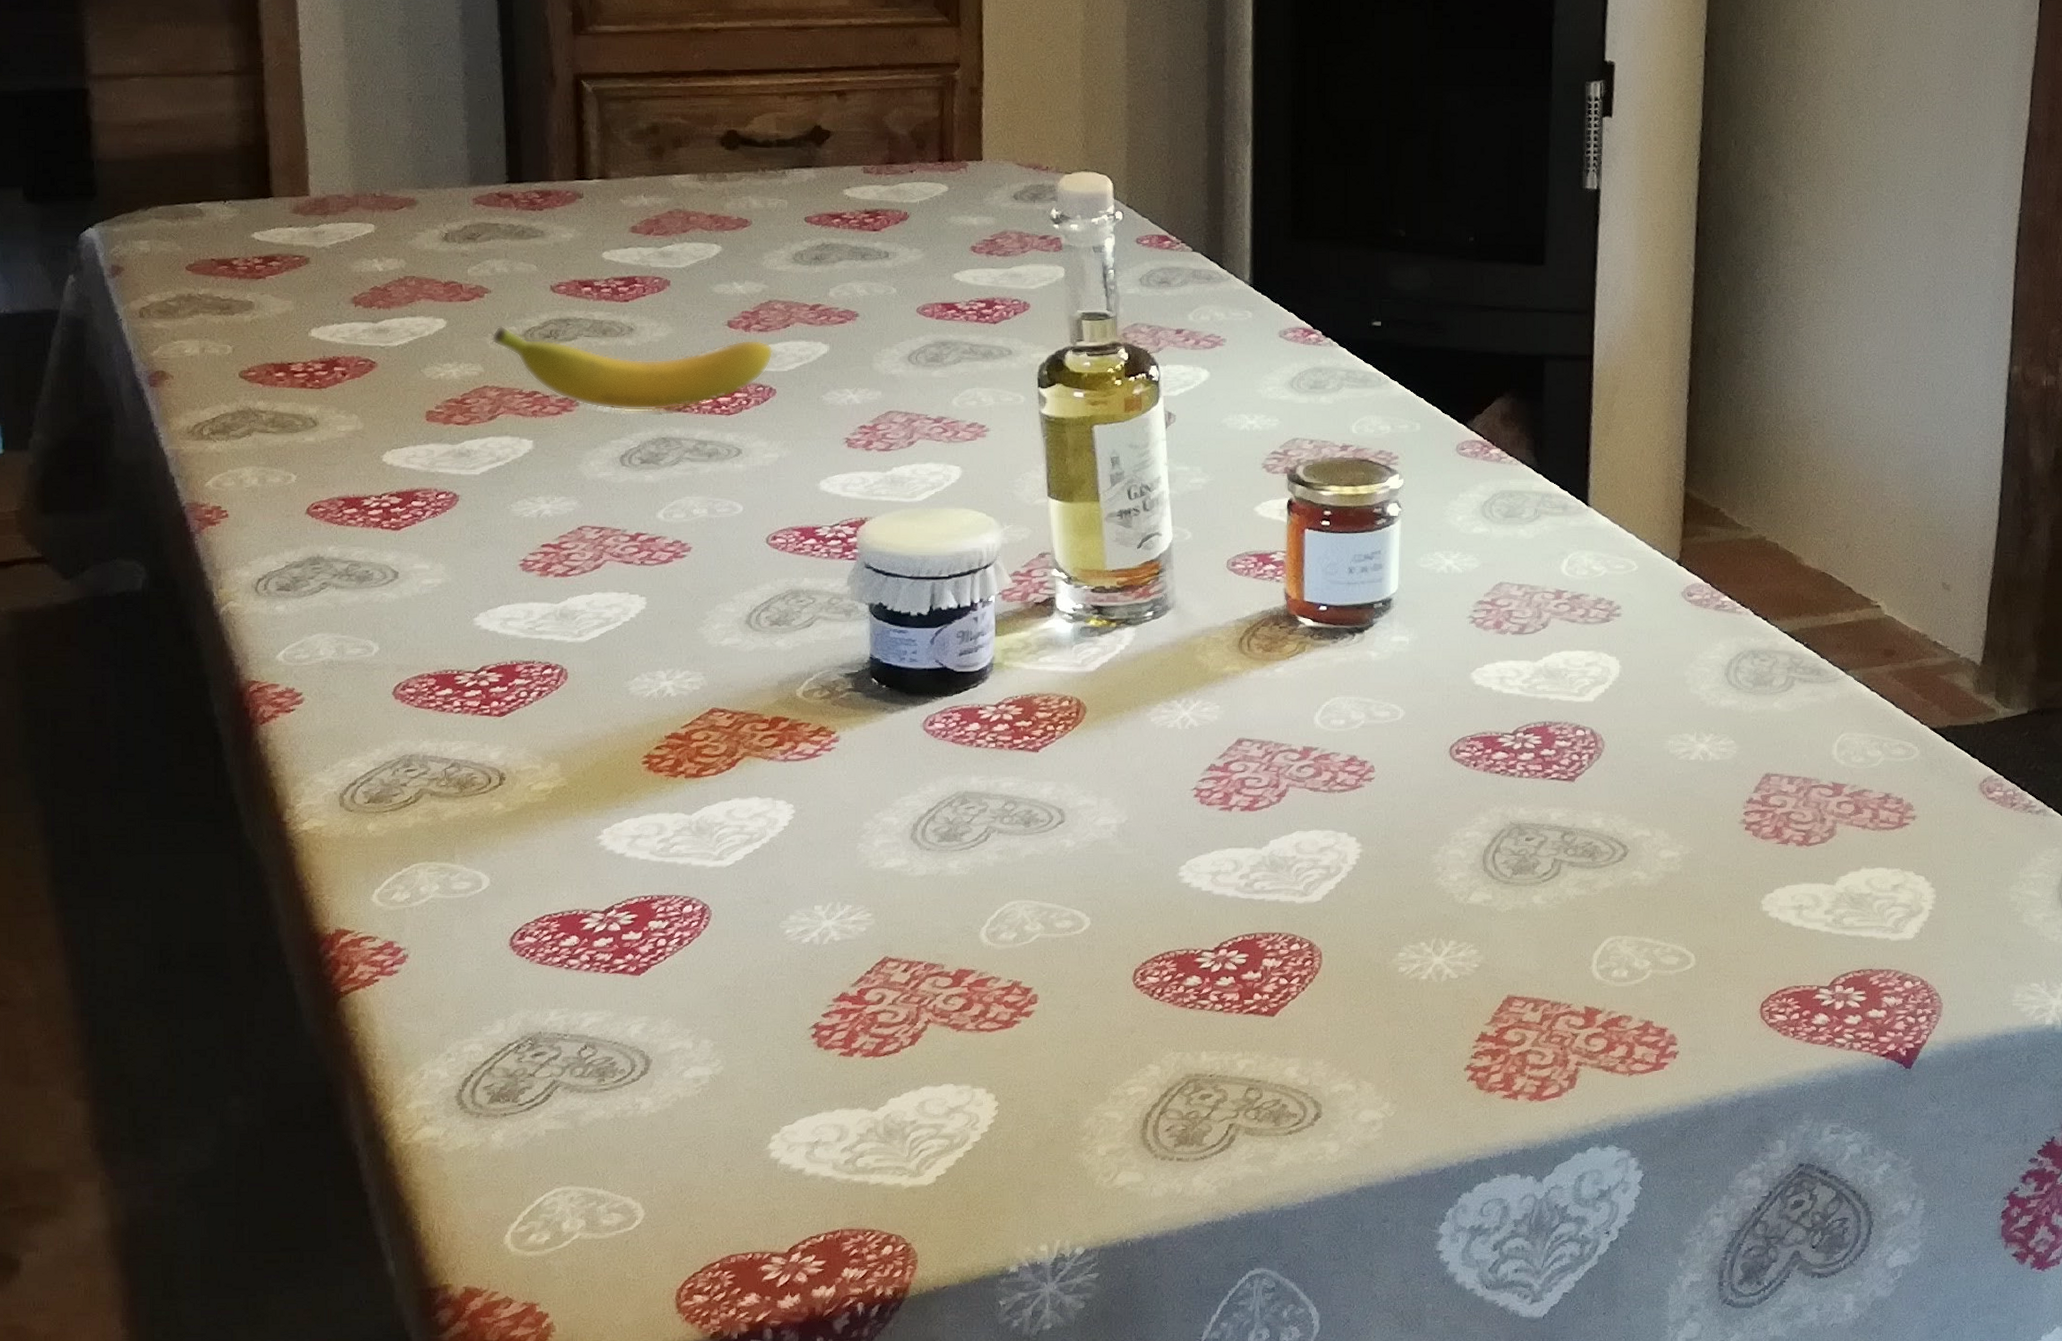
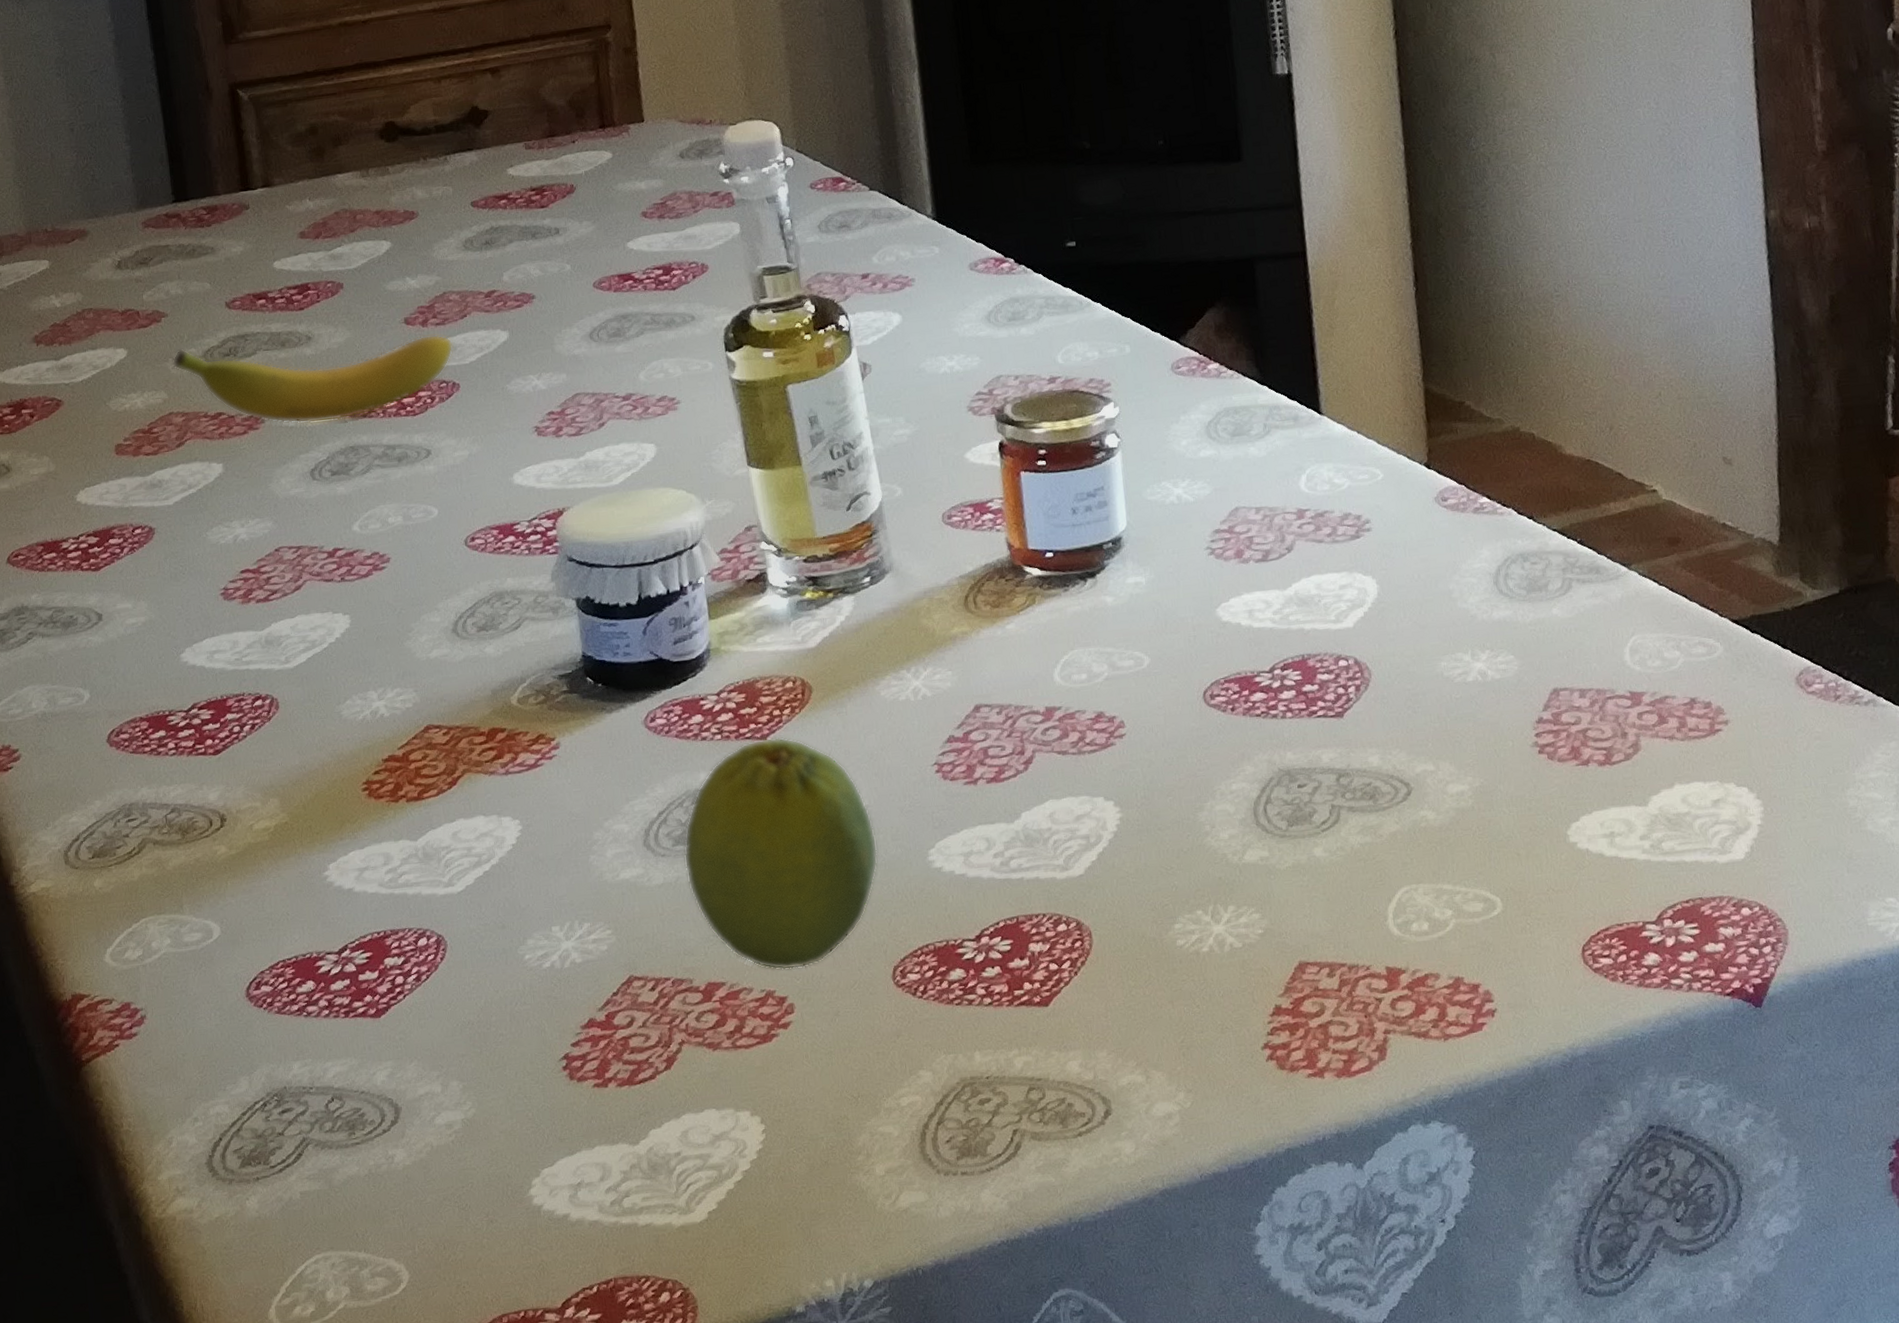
fruit: none [948,750,1132,964] -> present [683,737,878,971]

